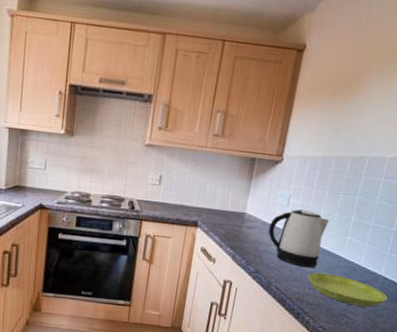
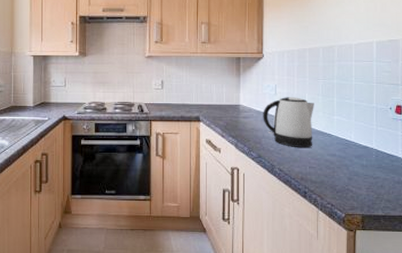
saucer: present [307,272,388,307] -> none [306,152,385,180]

